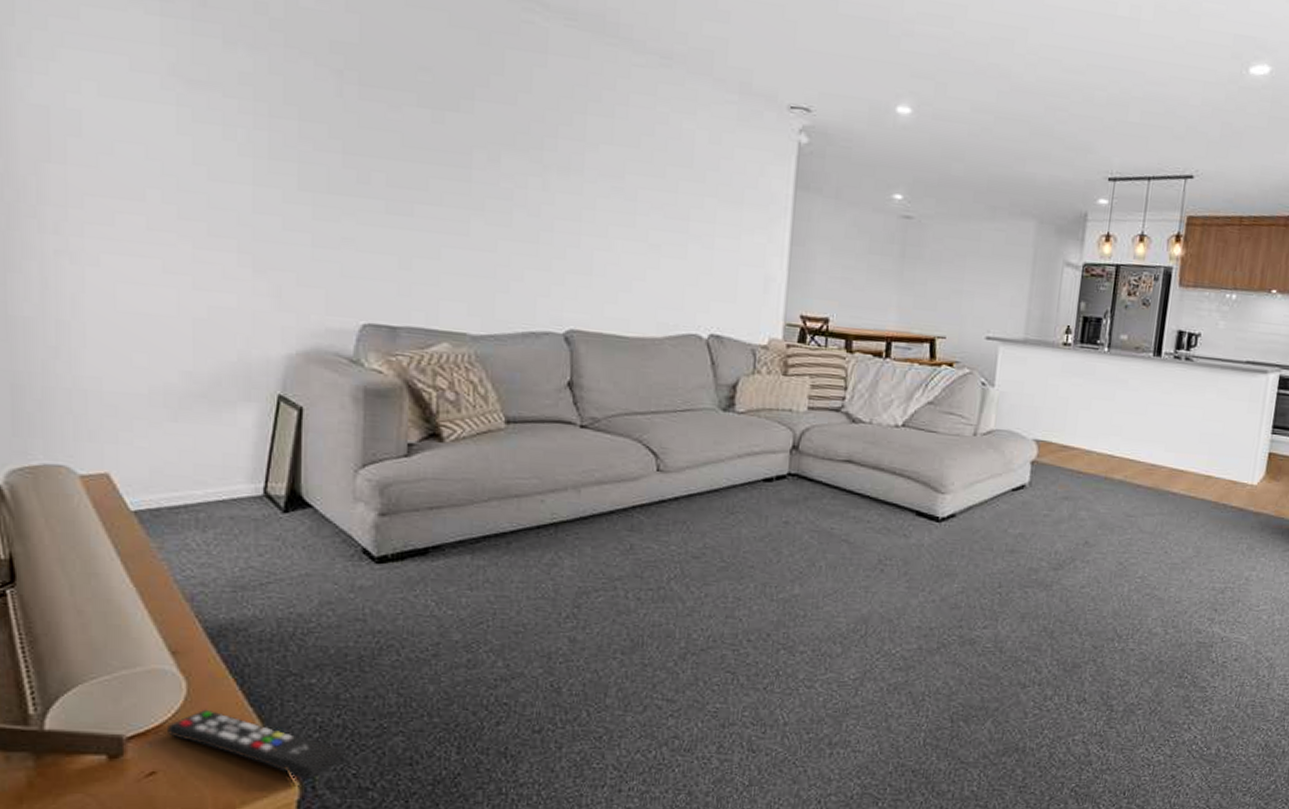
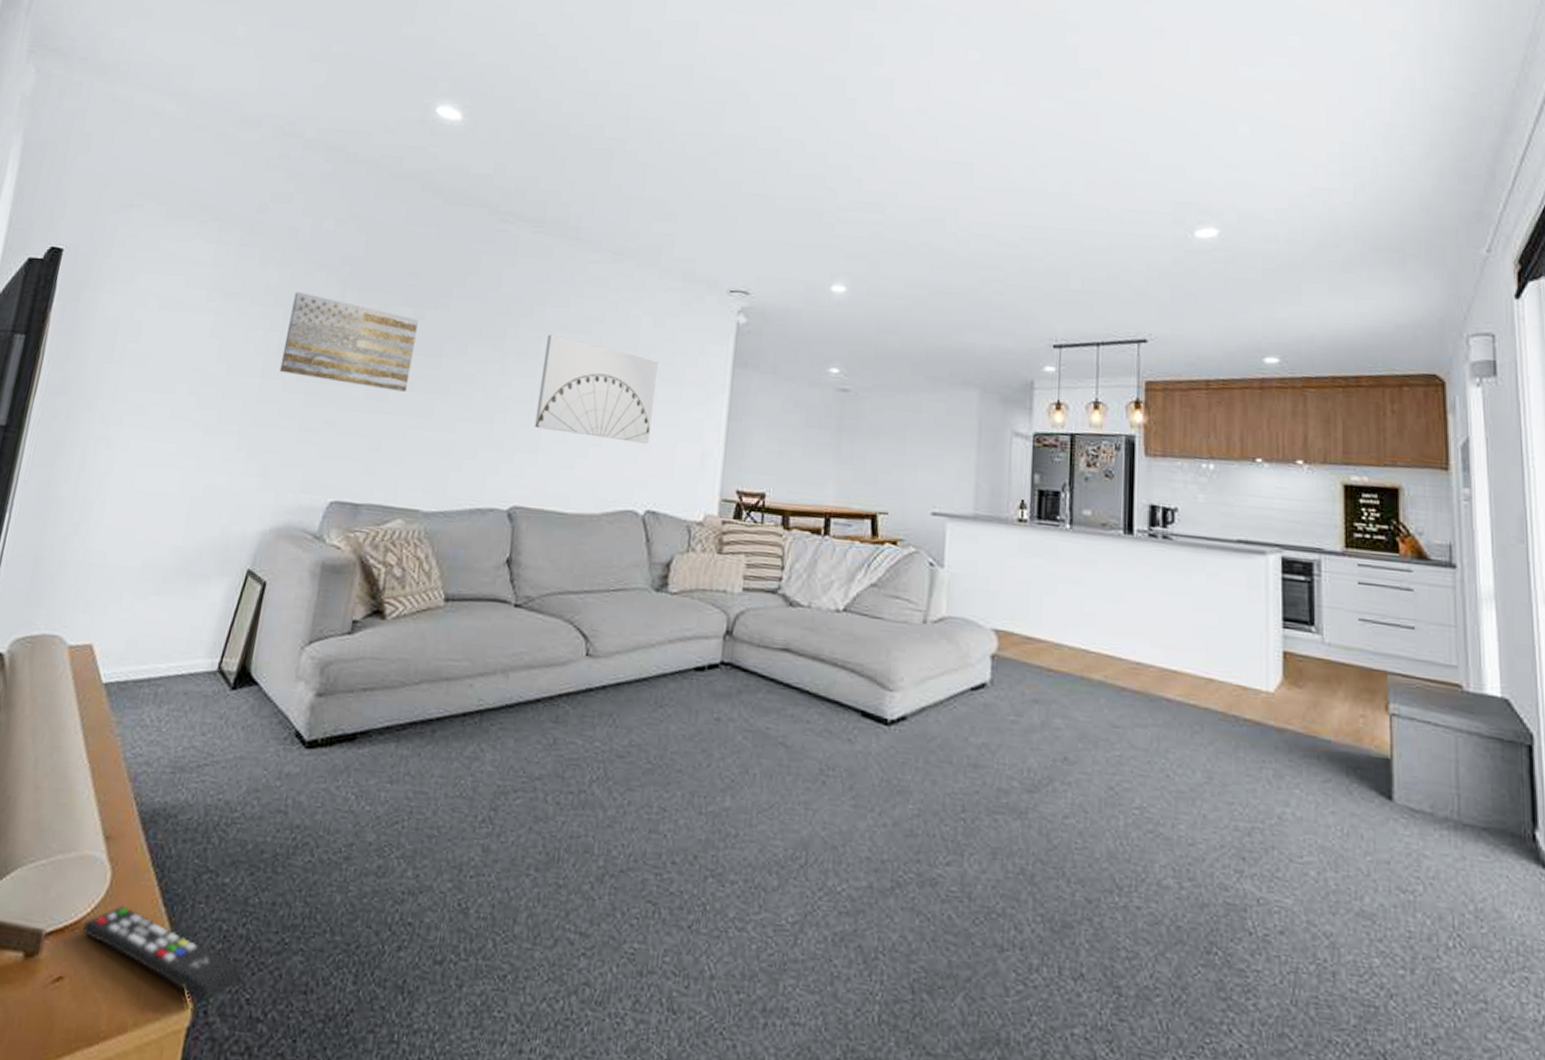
wall art: none [275,83,438,206] -> present [279,292,418,392]
wall art: none [585,147,716,268] -> present [534,334,658,444]

